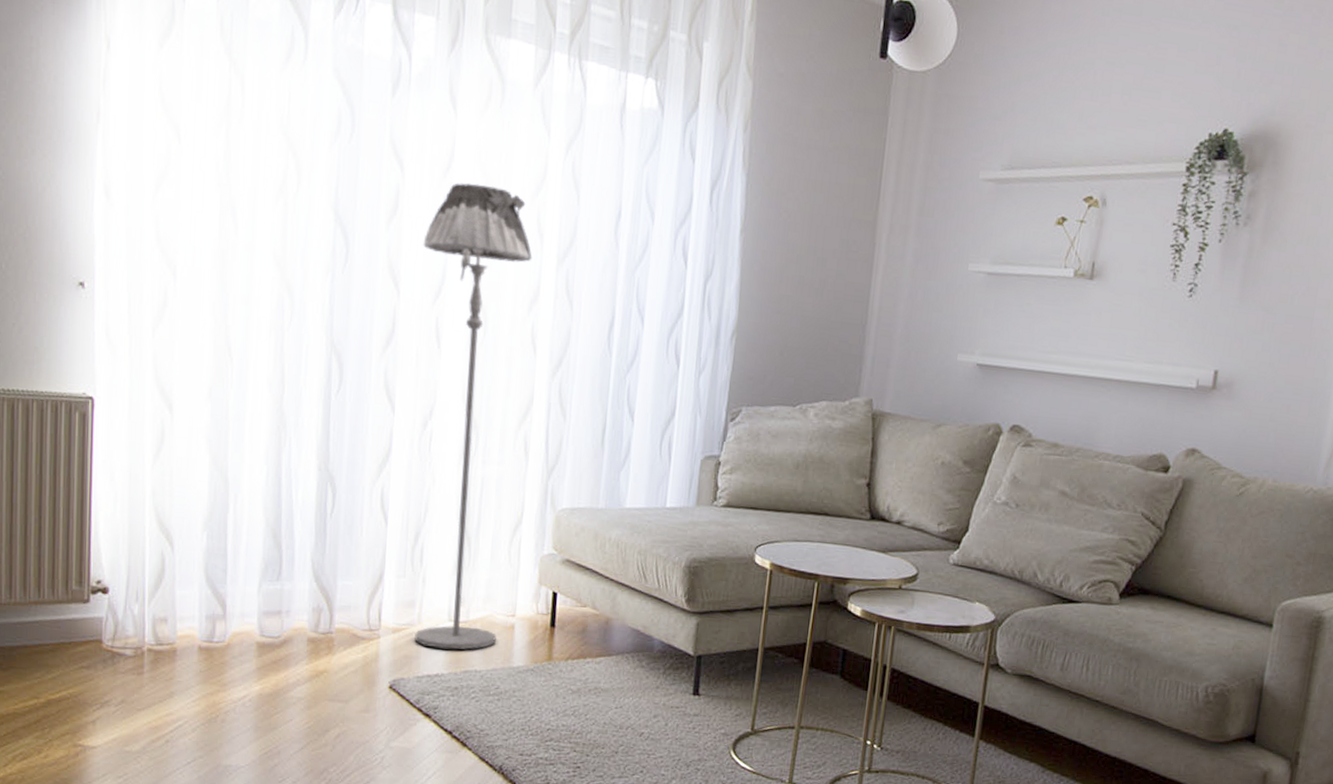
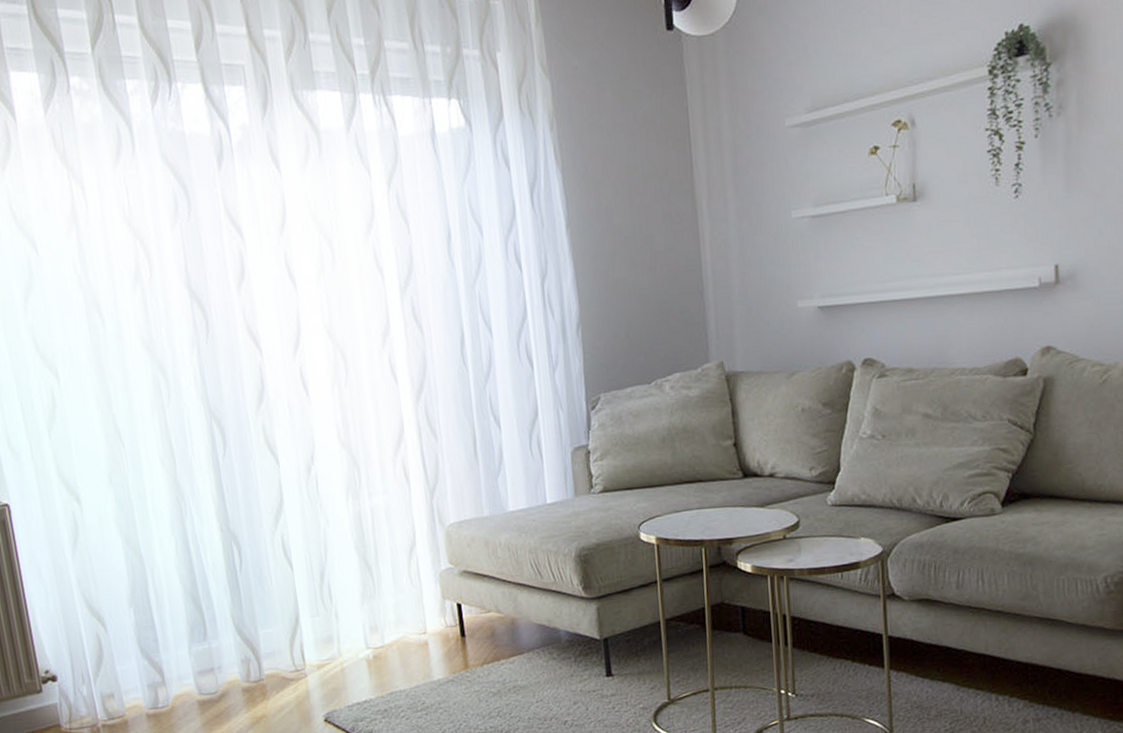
floor lamp: present [414,182,533,650] -> none [273,233,414,677]

